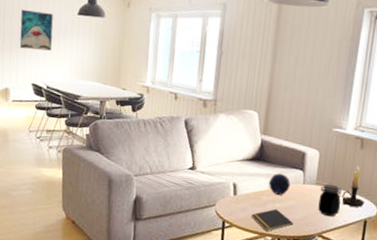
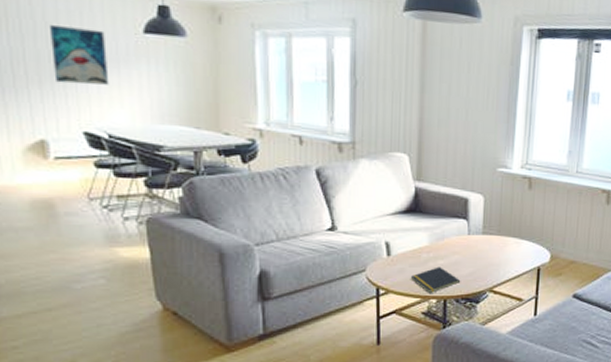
decorative orb: present [268,173,291,195] -> none [427,224,454,250]
jar: present [318,183,342,216] -> none [487,232,511,267]
candle holder: present [341,165,365,207] -> none [512,208,537,254]

